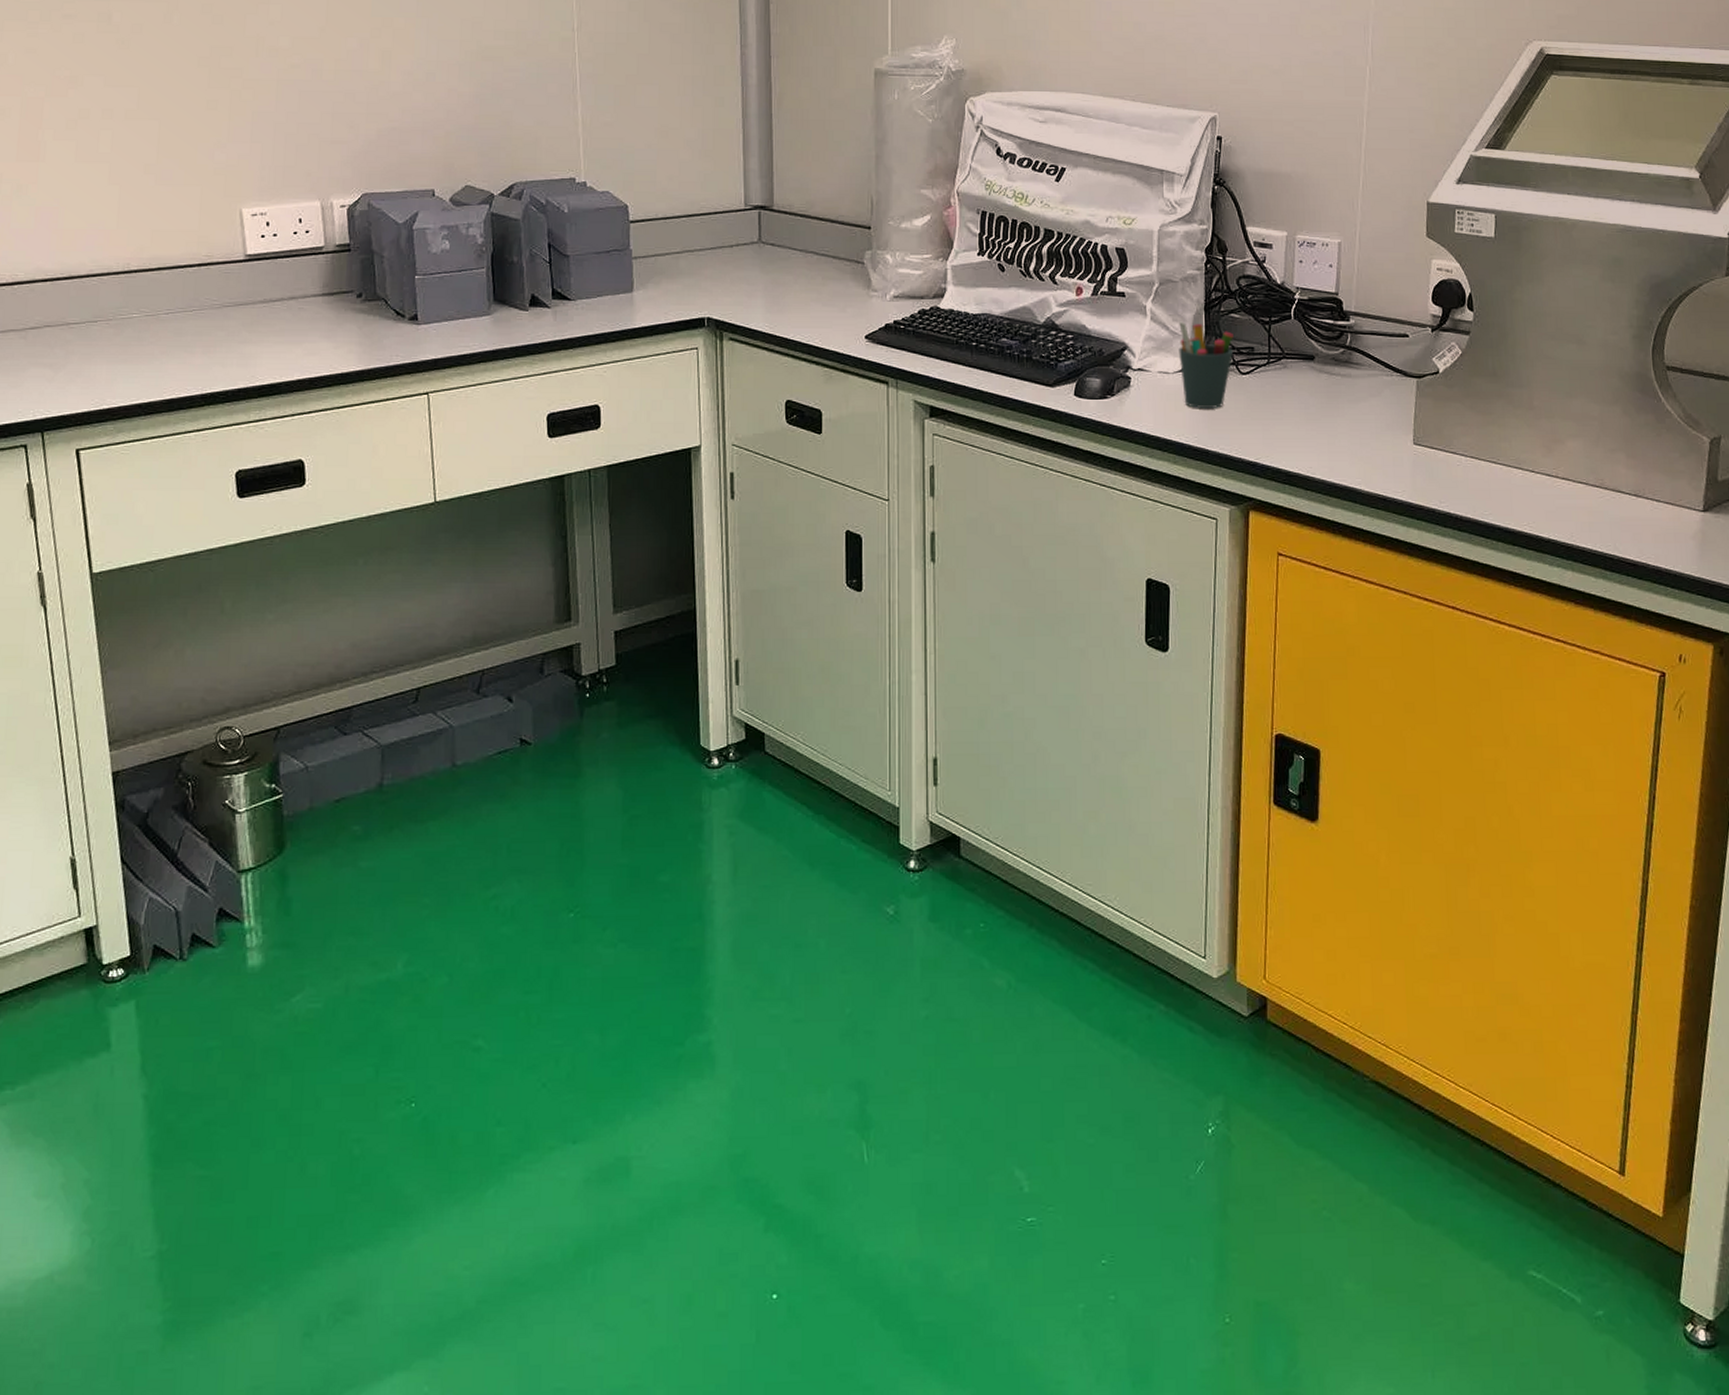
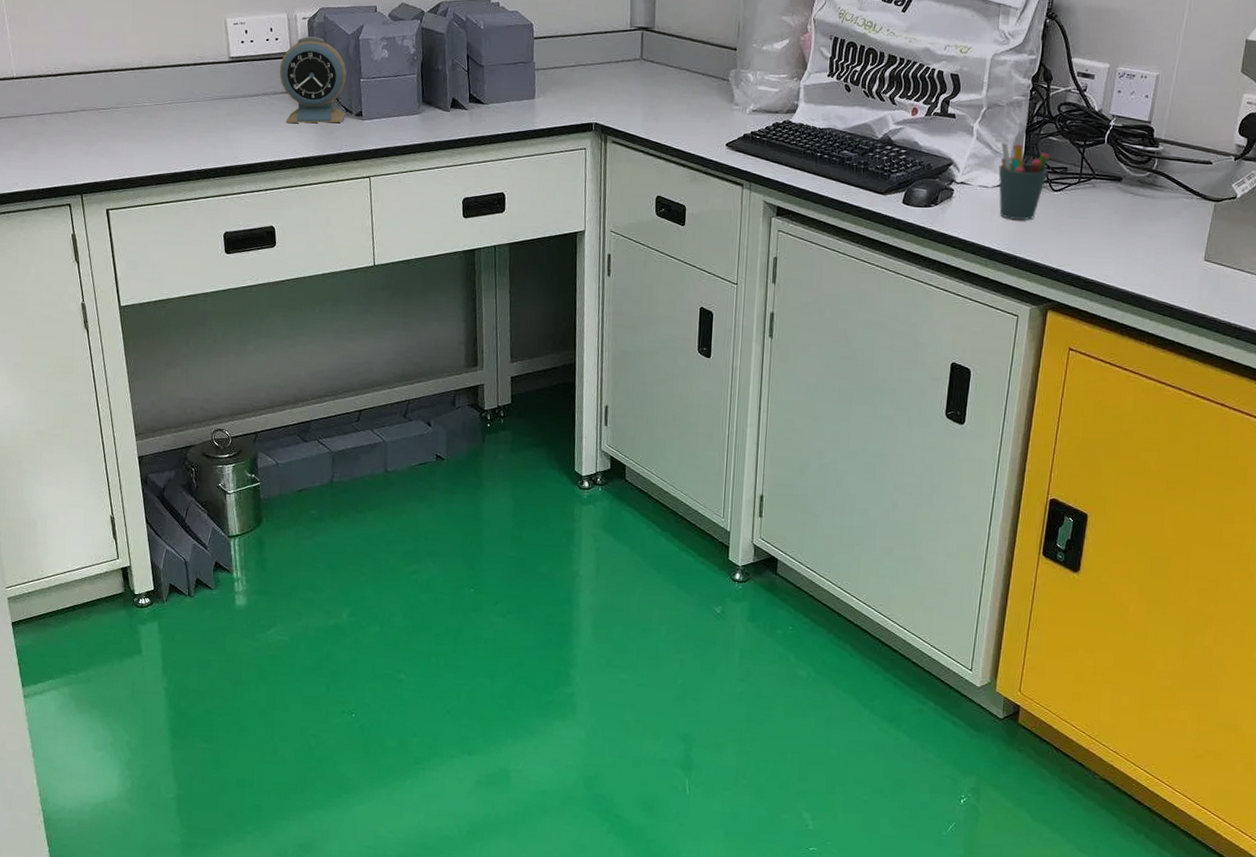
alarm clock: none [310,228,397,333] -> present [279,36,347,124]

